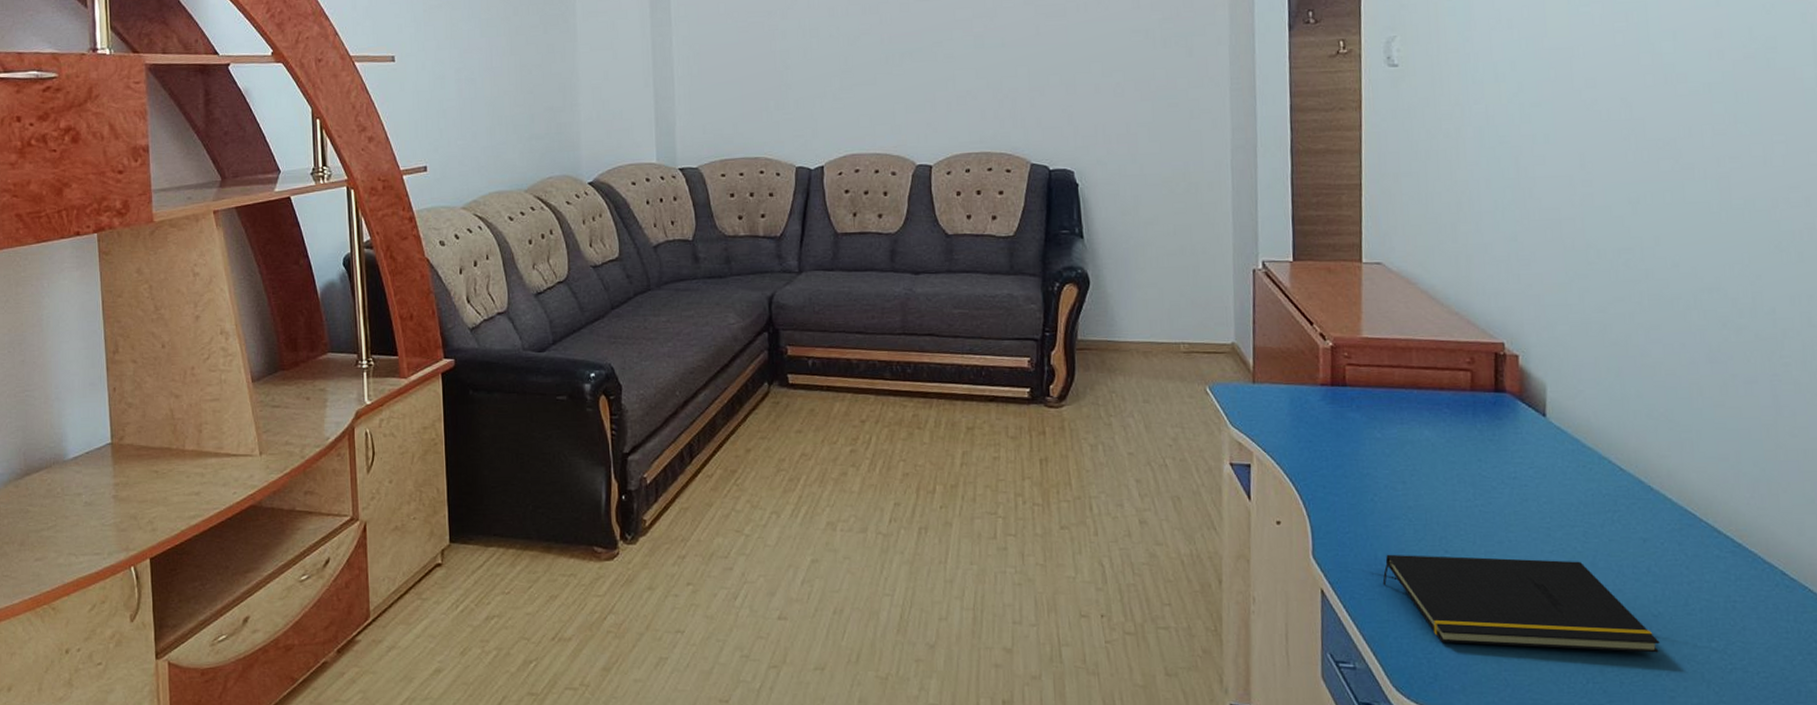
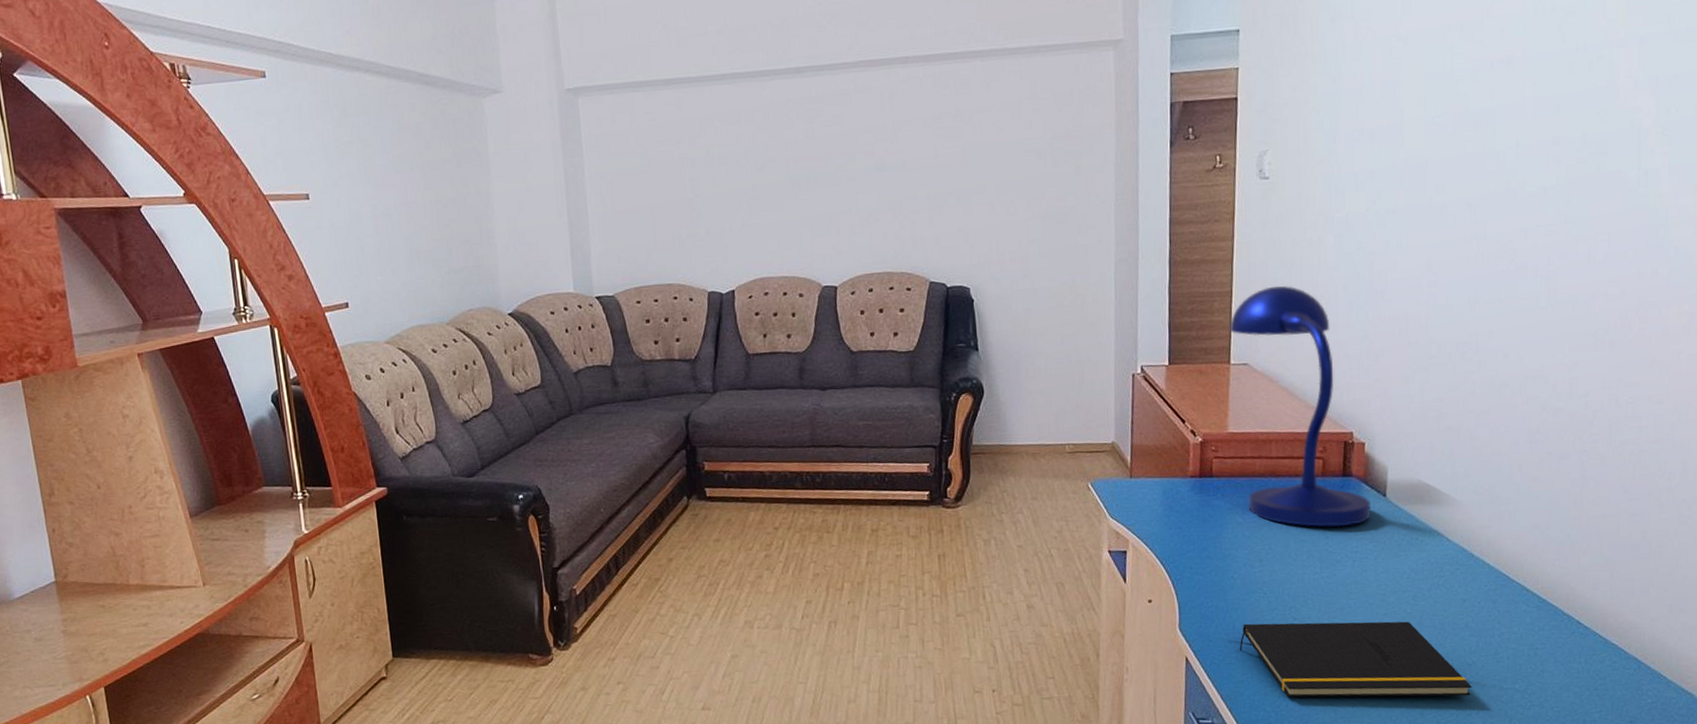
desk lamp: none [1360,180,1530,449] -> present [1230,285,1372,528]

